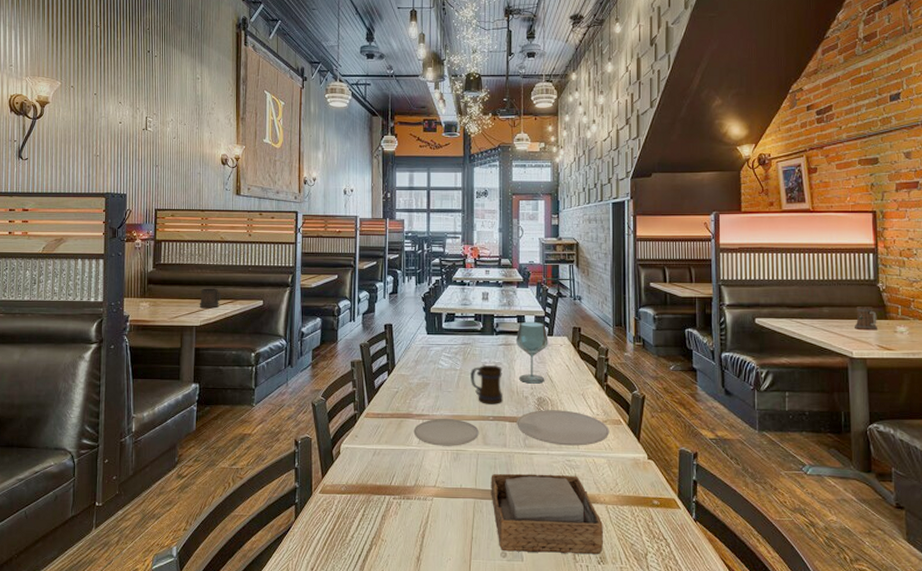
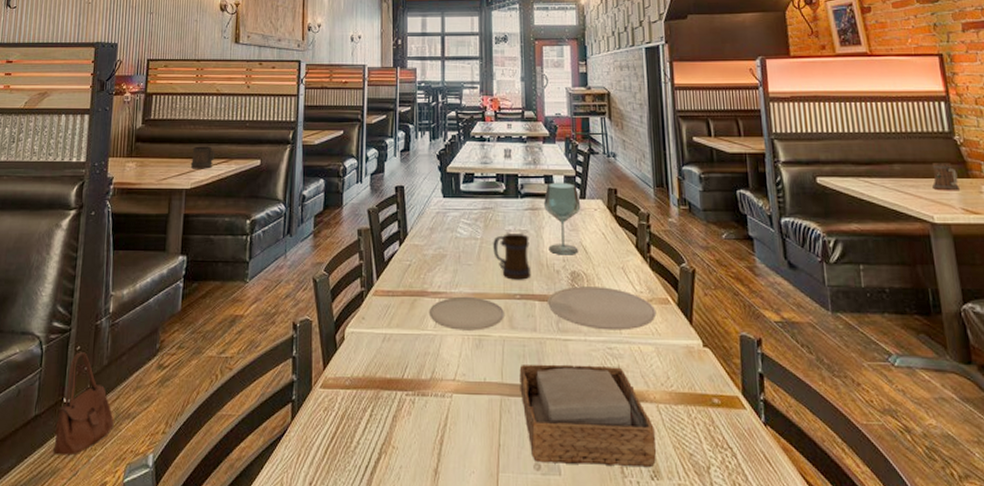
handbag: none [90,464,141,548] -> present [53,352,114,456]

